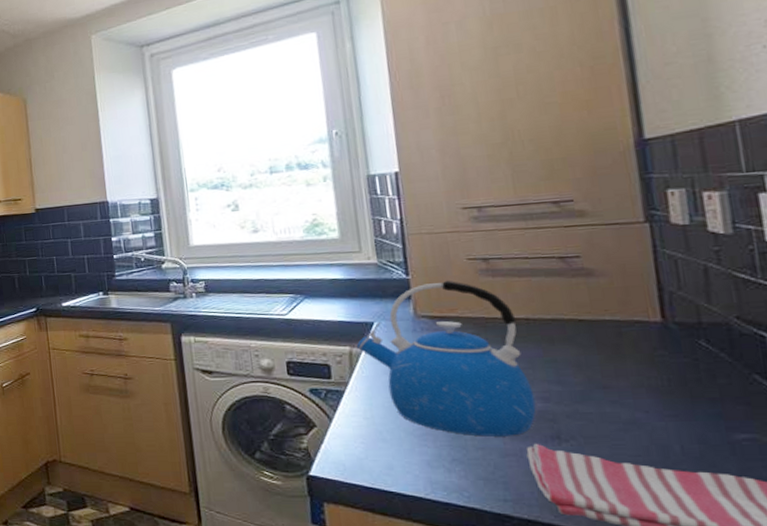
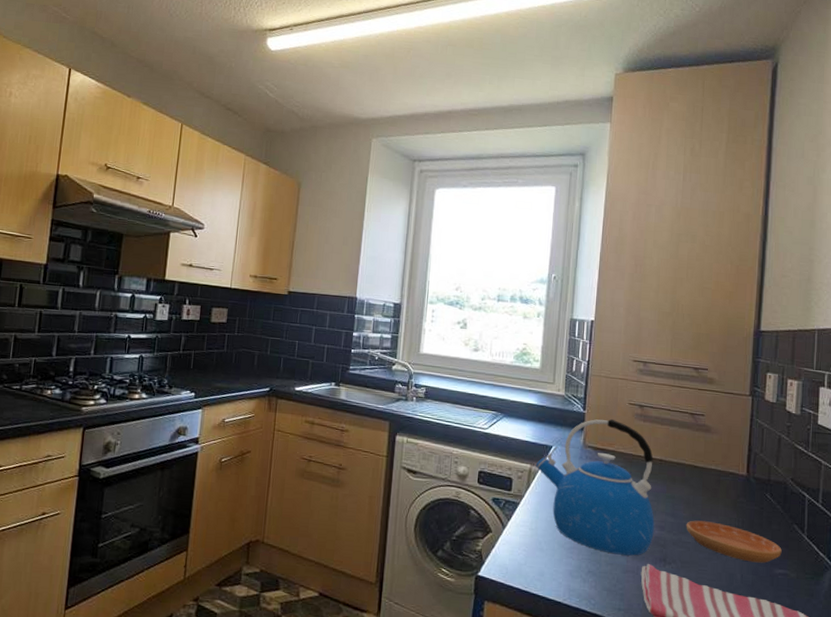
saucer: none [581,384,741,429] -> present [686,520,782,563]

